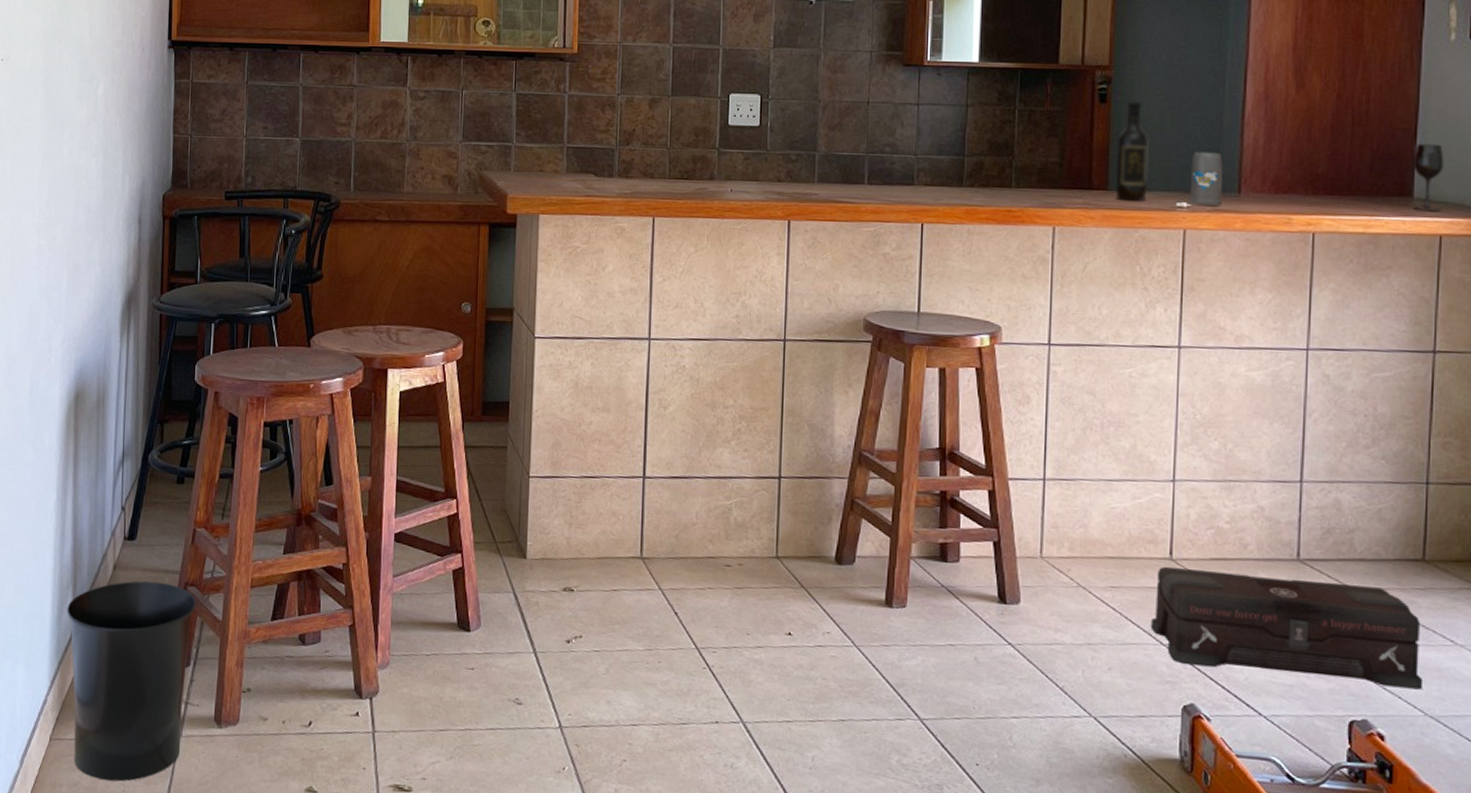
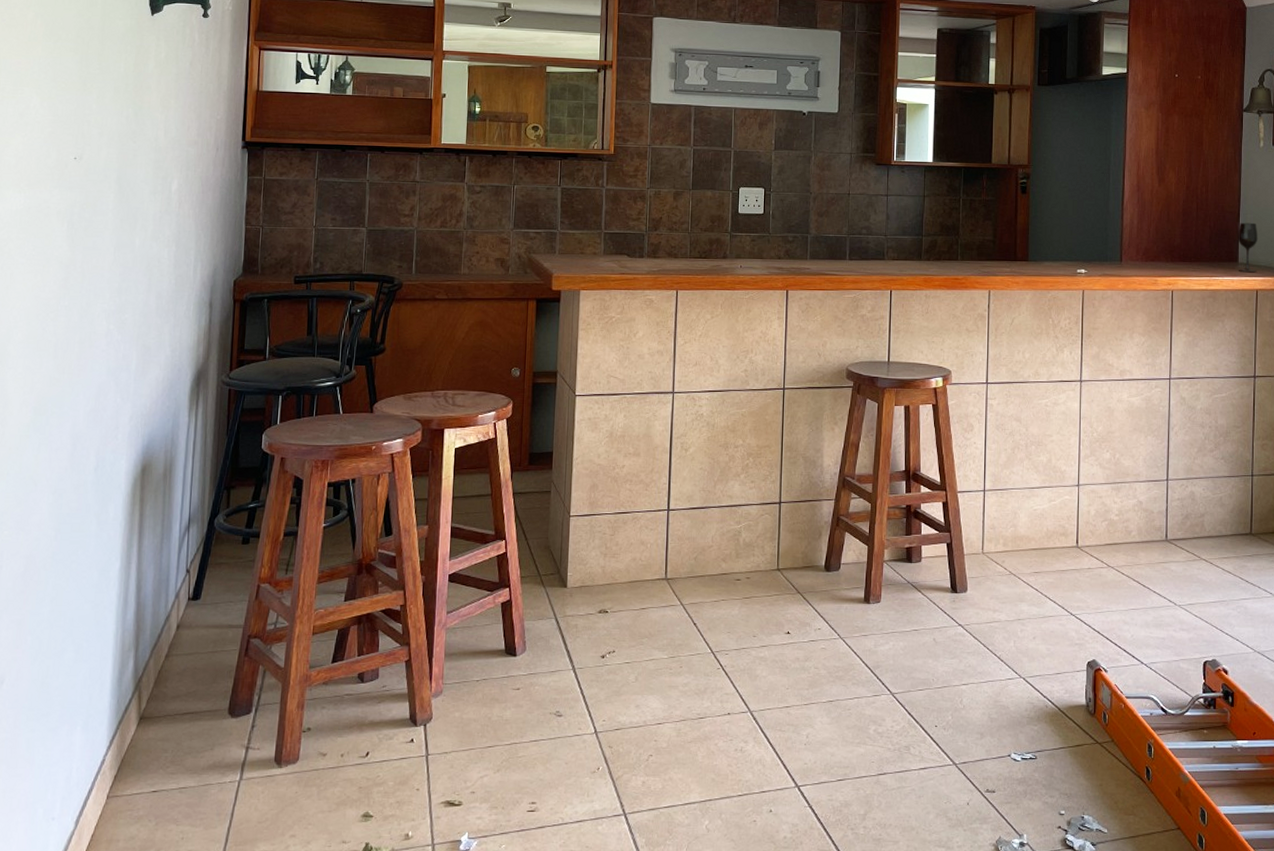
waste bin: present [67,581,197,782] -> none [128,637,260,830]
wine bottle: present [1115,101,1149,202] -> none [1033,192,1057,270]
toolbox: present [1150,566,1422,690] -> none [1063,553,1252,633]
beer mug: present [1188,152,1223,207] -> none [1085,230,1110,272]

